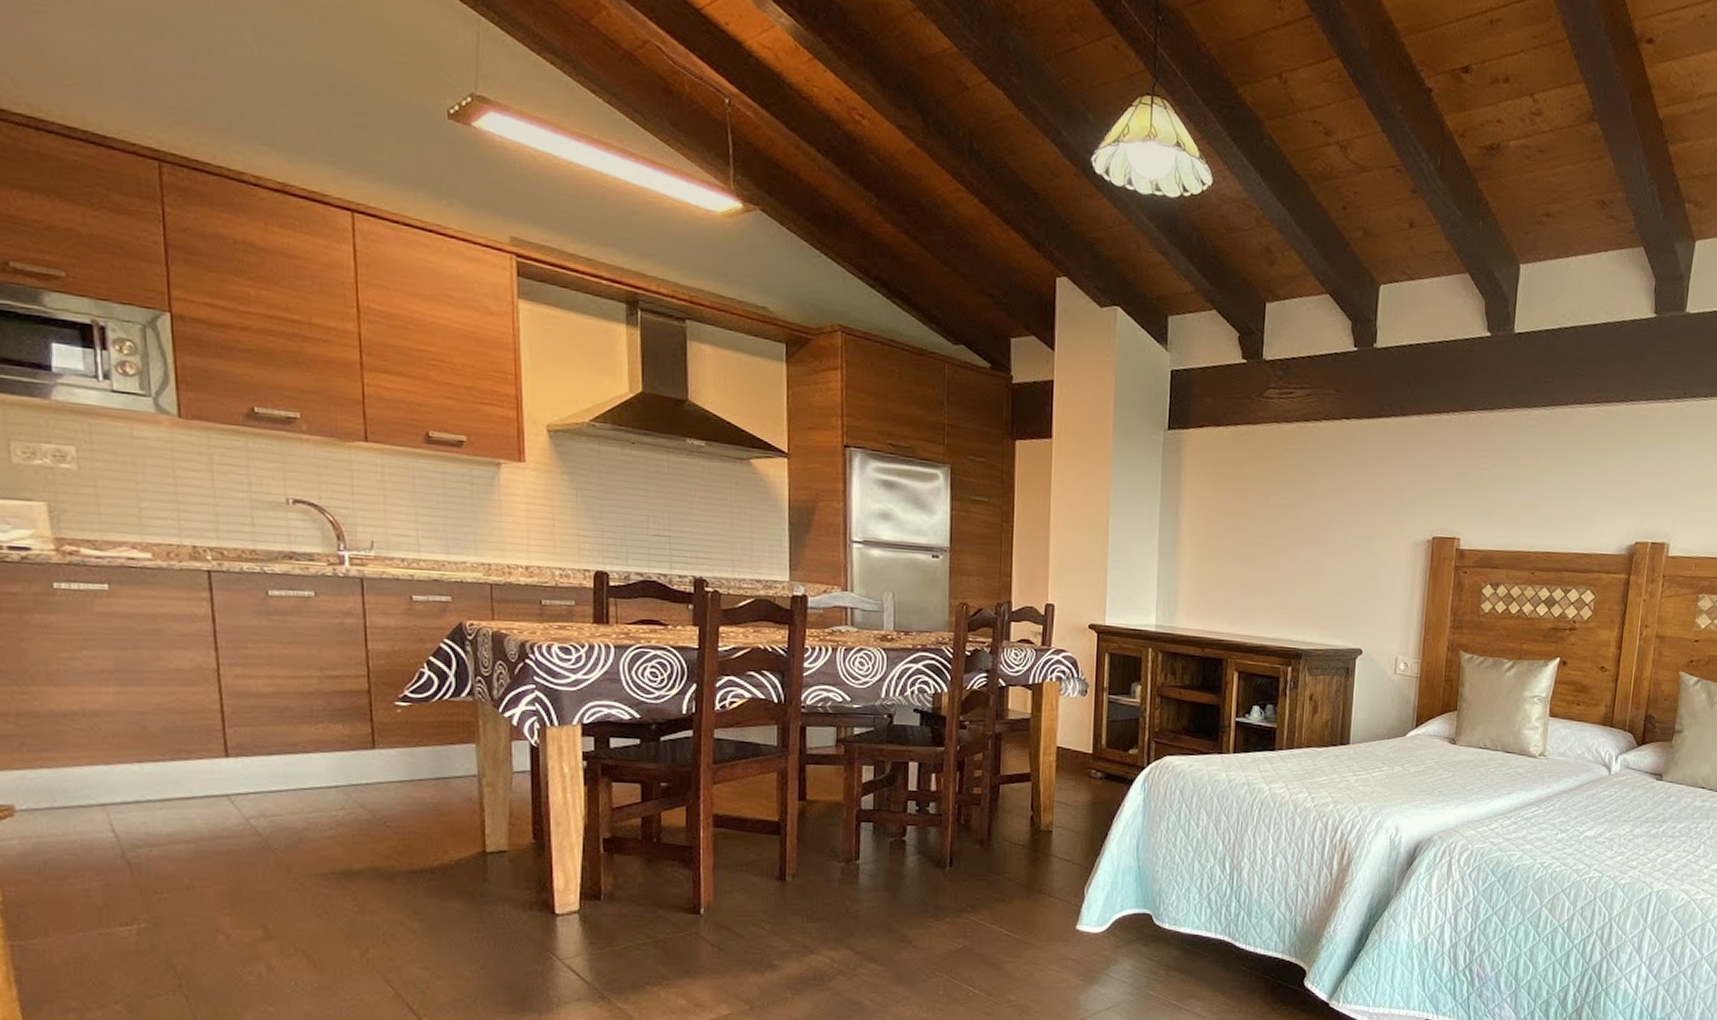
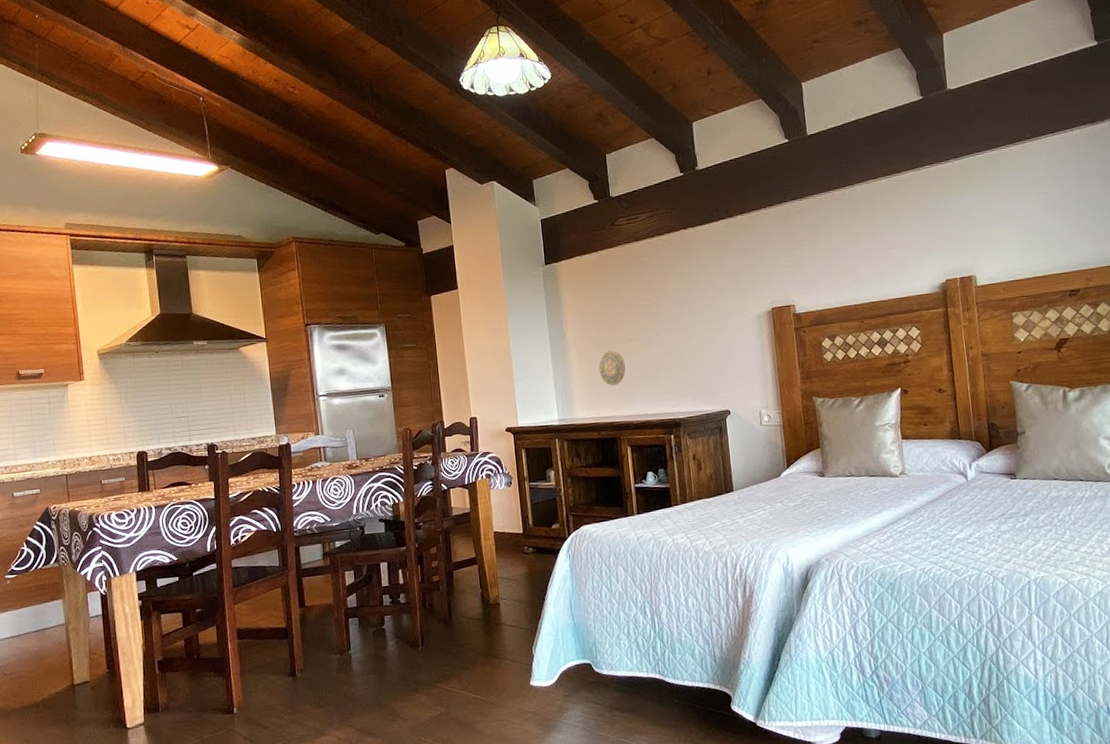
decorative plate: none [1214,551,1247,596] -> present [598,350,626,386]

